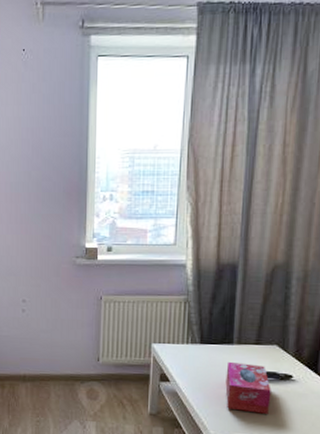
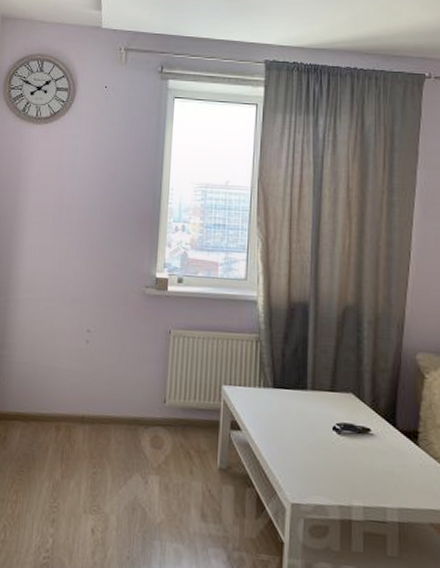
tissue box: present [225,361,271,414] -> none [300,409,349,474]

